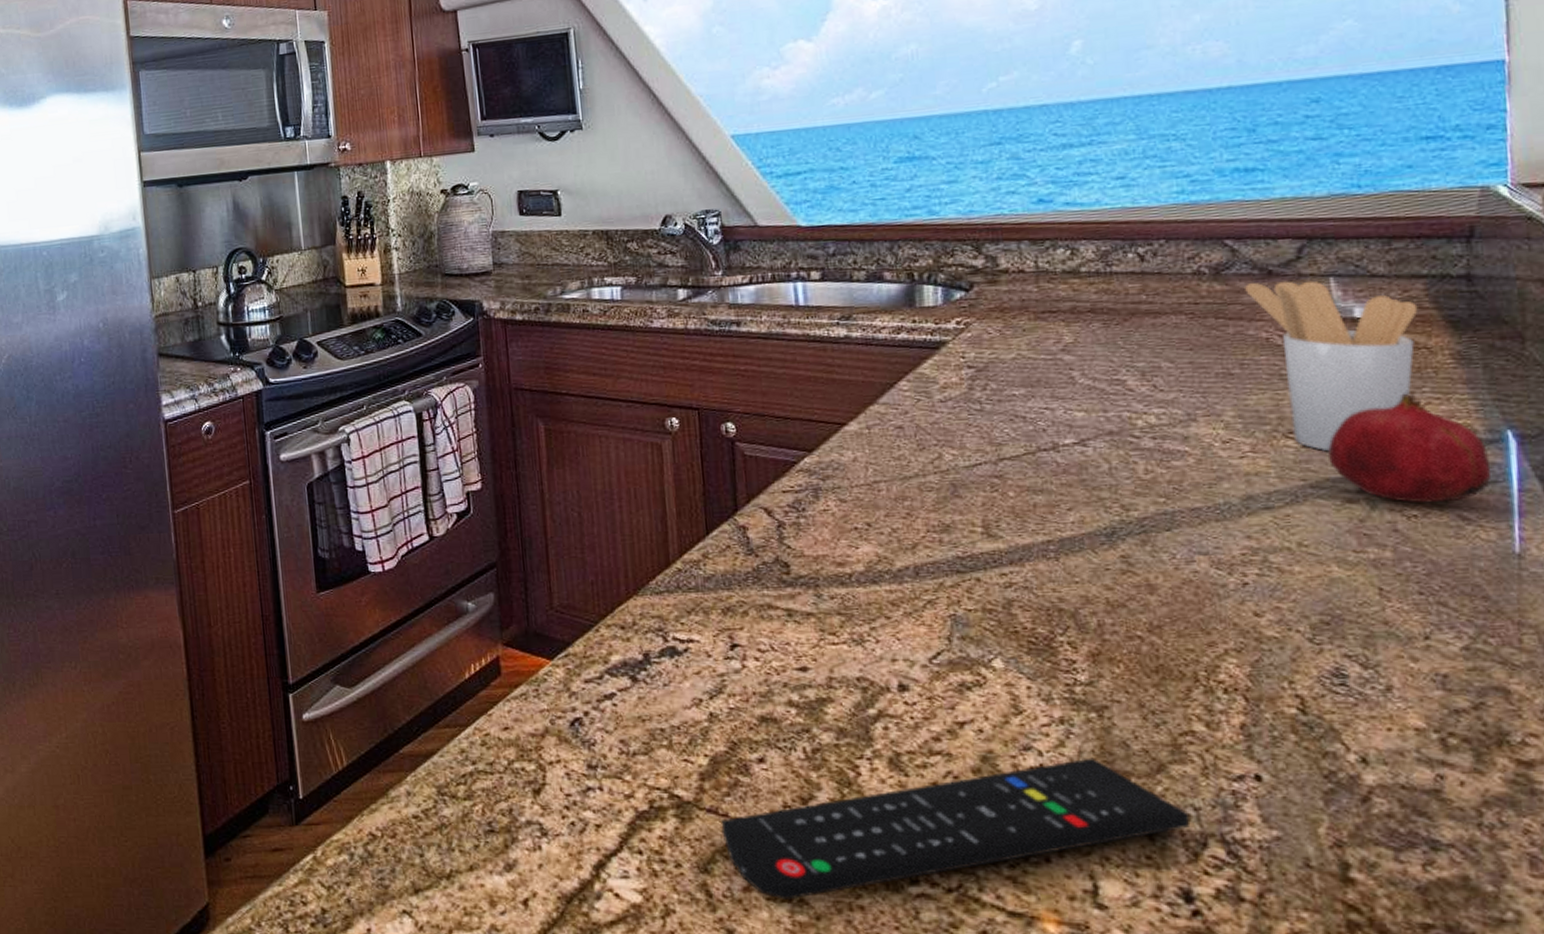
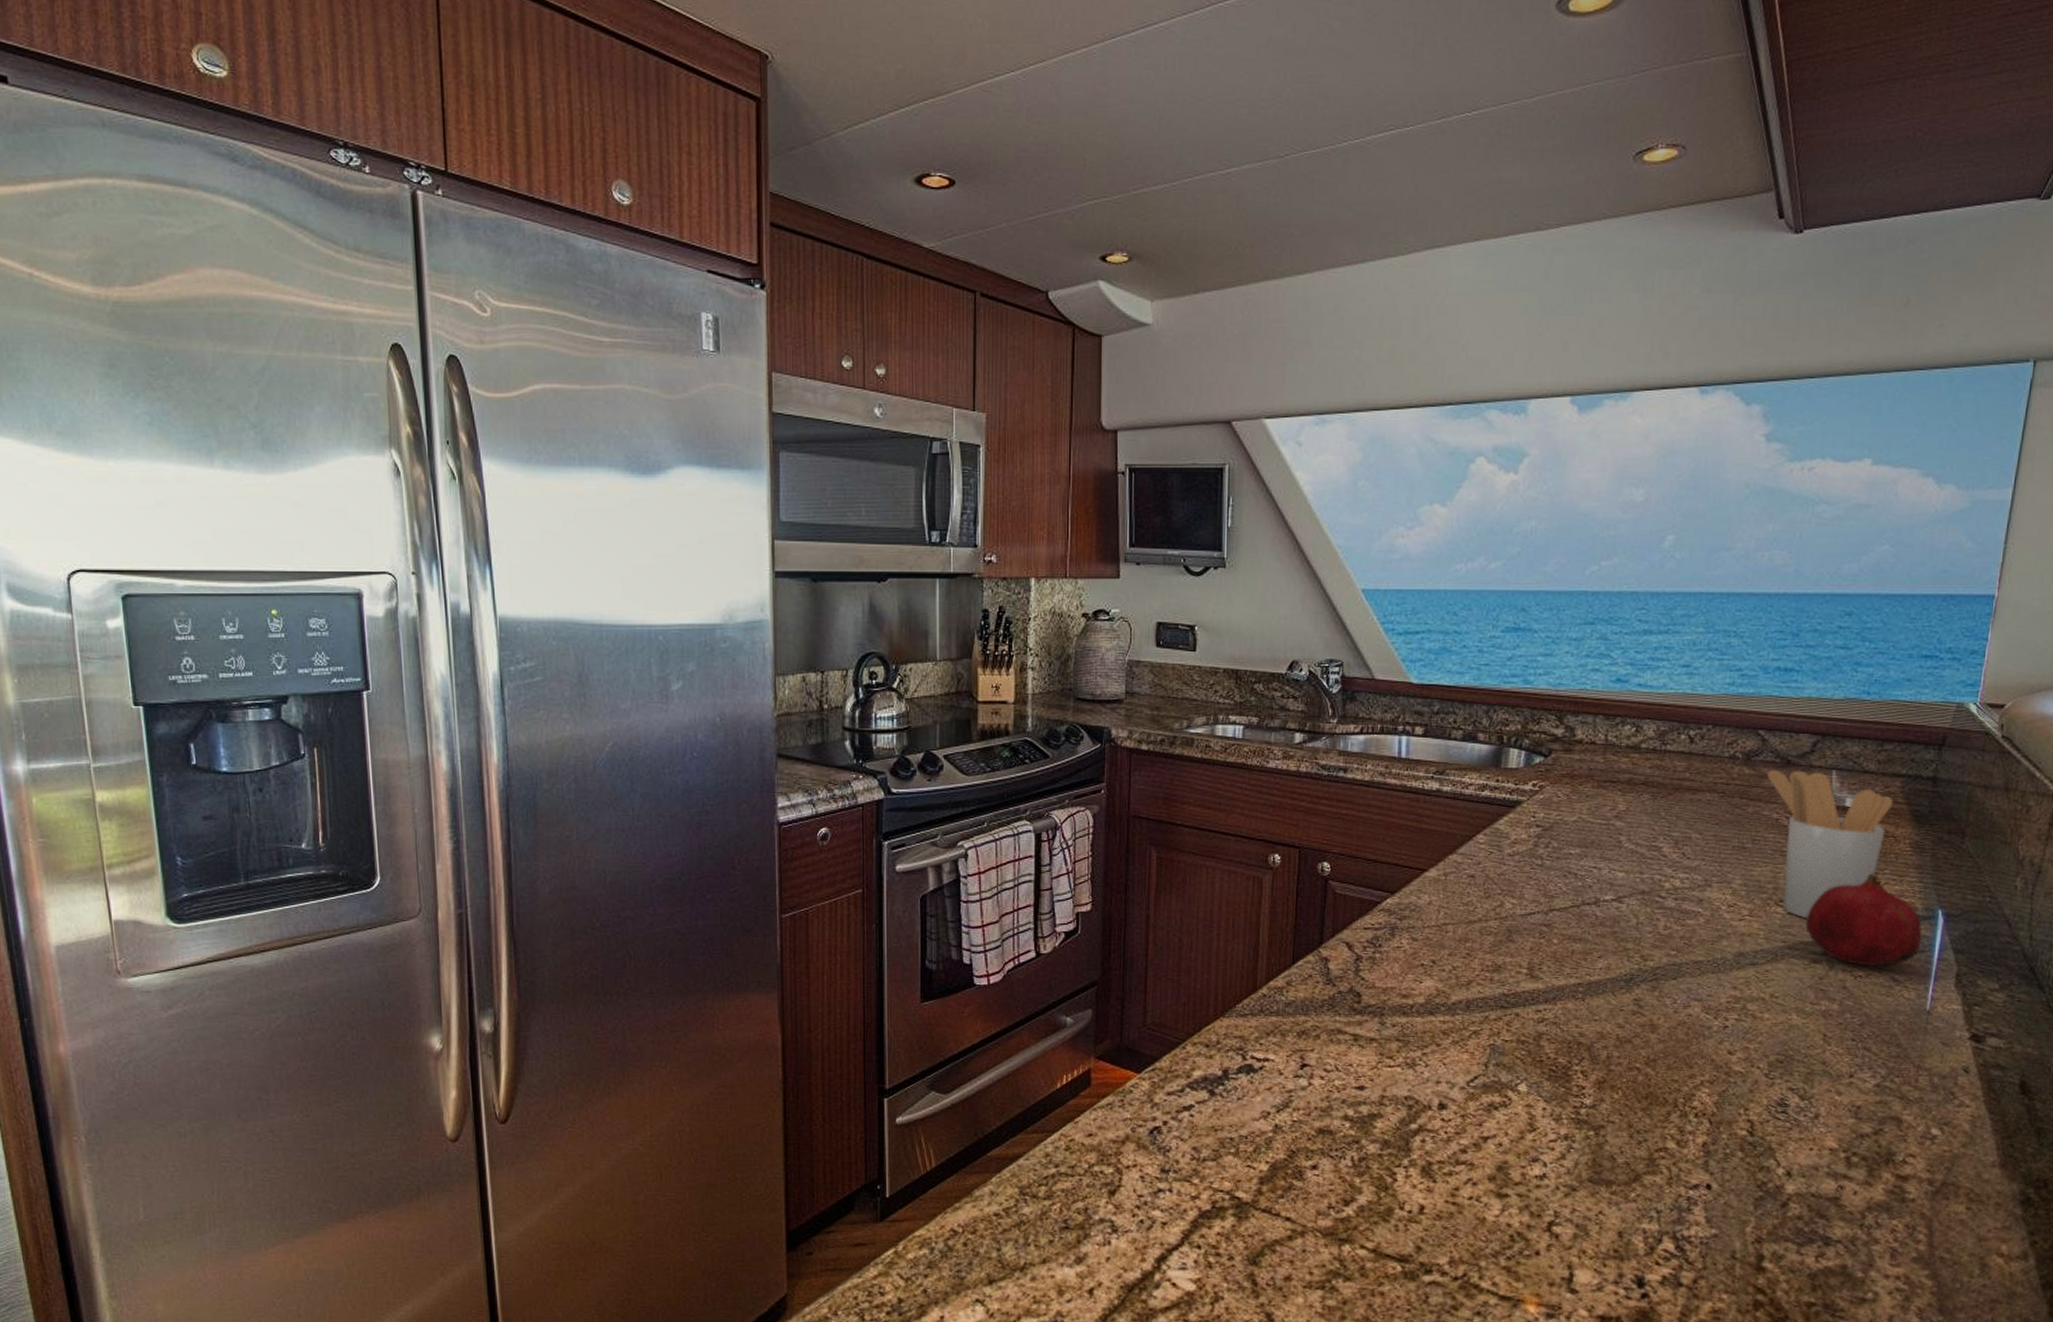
remote control: present [720,757,1191,900] -> none [1272,1168,1653,1287]

